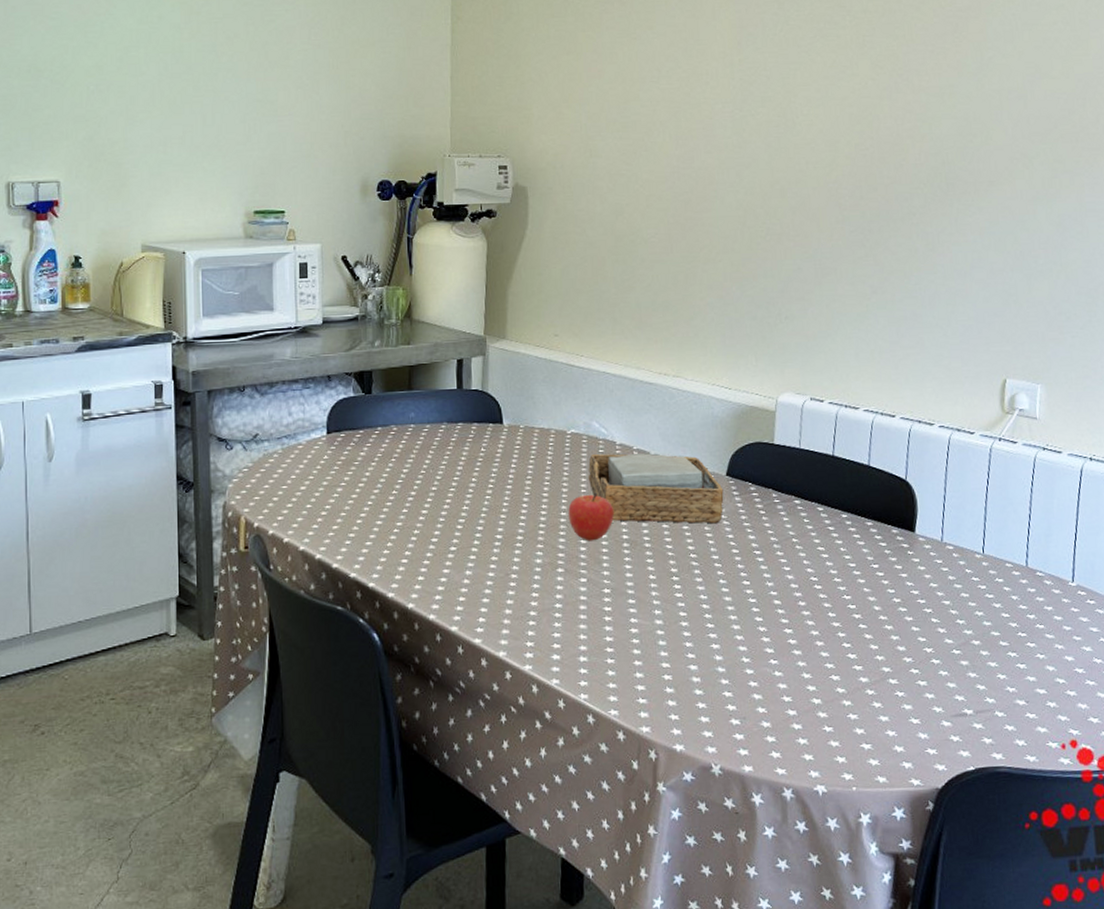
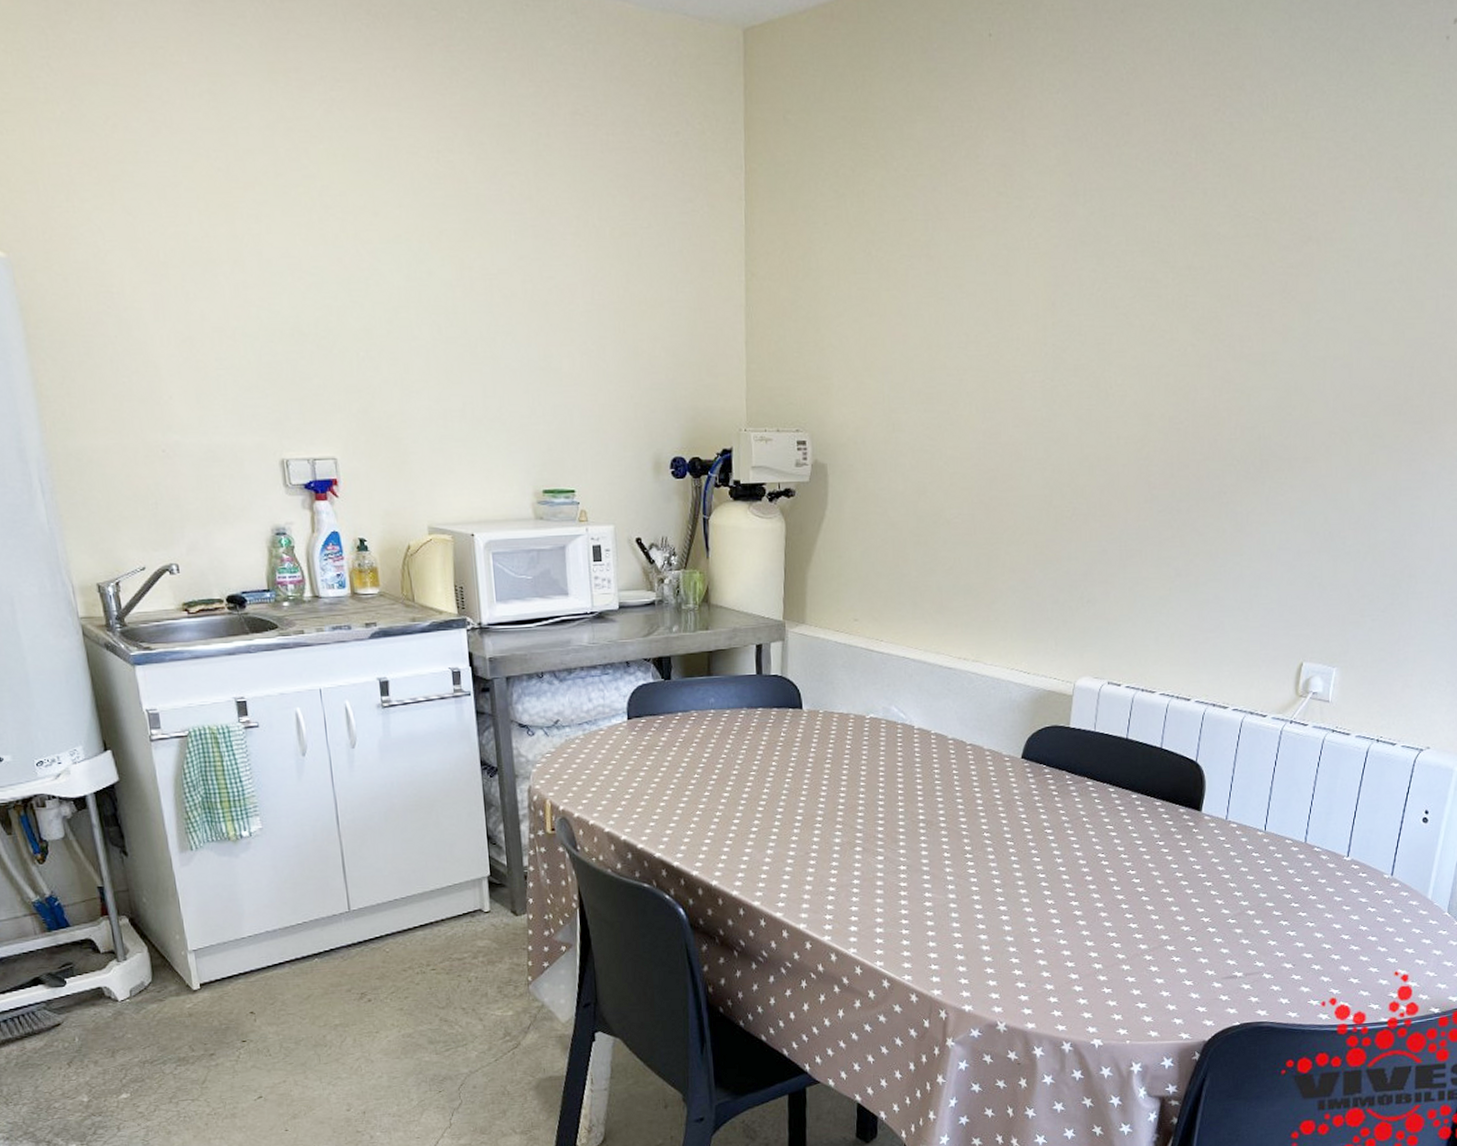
fruit: present [568,492,615,541] -> none [866,775,912,822]
napkin holder: present [588,453,724,524] -> none [886,737,1018,805]

